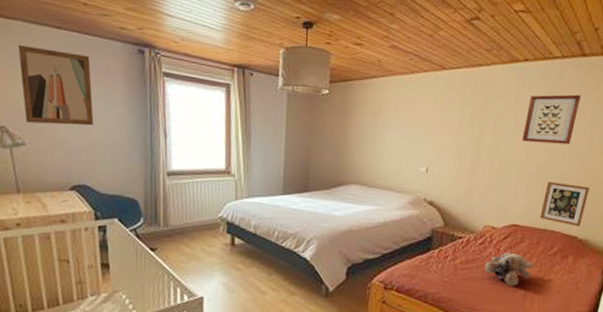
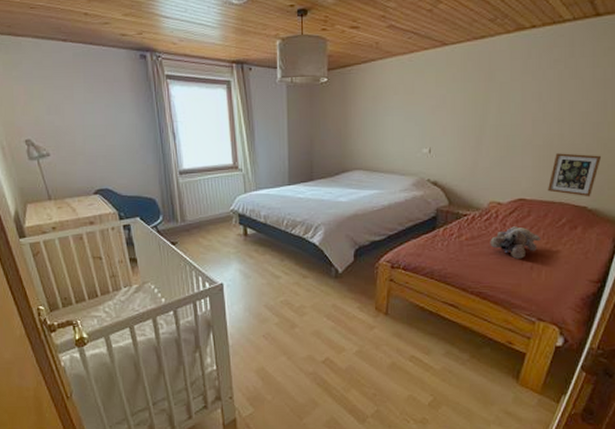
wall art: present [18,44,94,126] -> none [31,60,108,135]
wall art: present [522,94,582,144] -> none [529,59,594,114]

